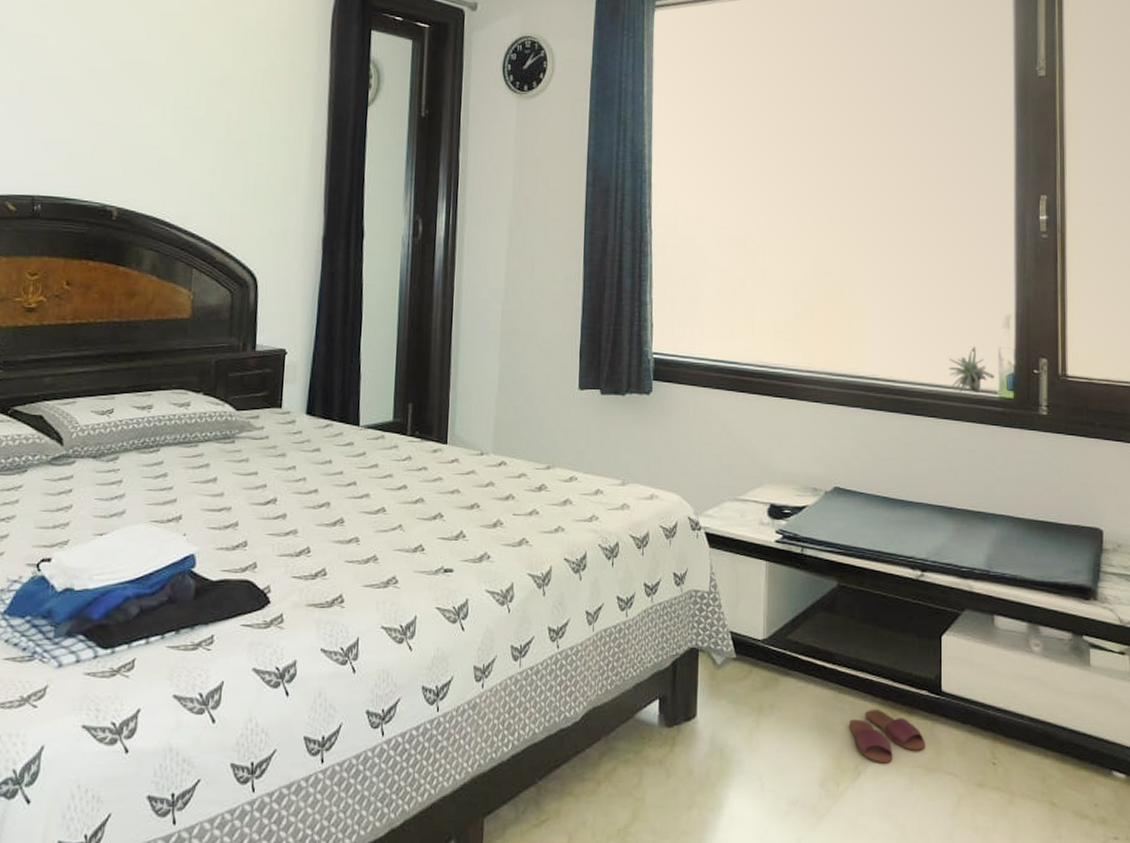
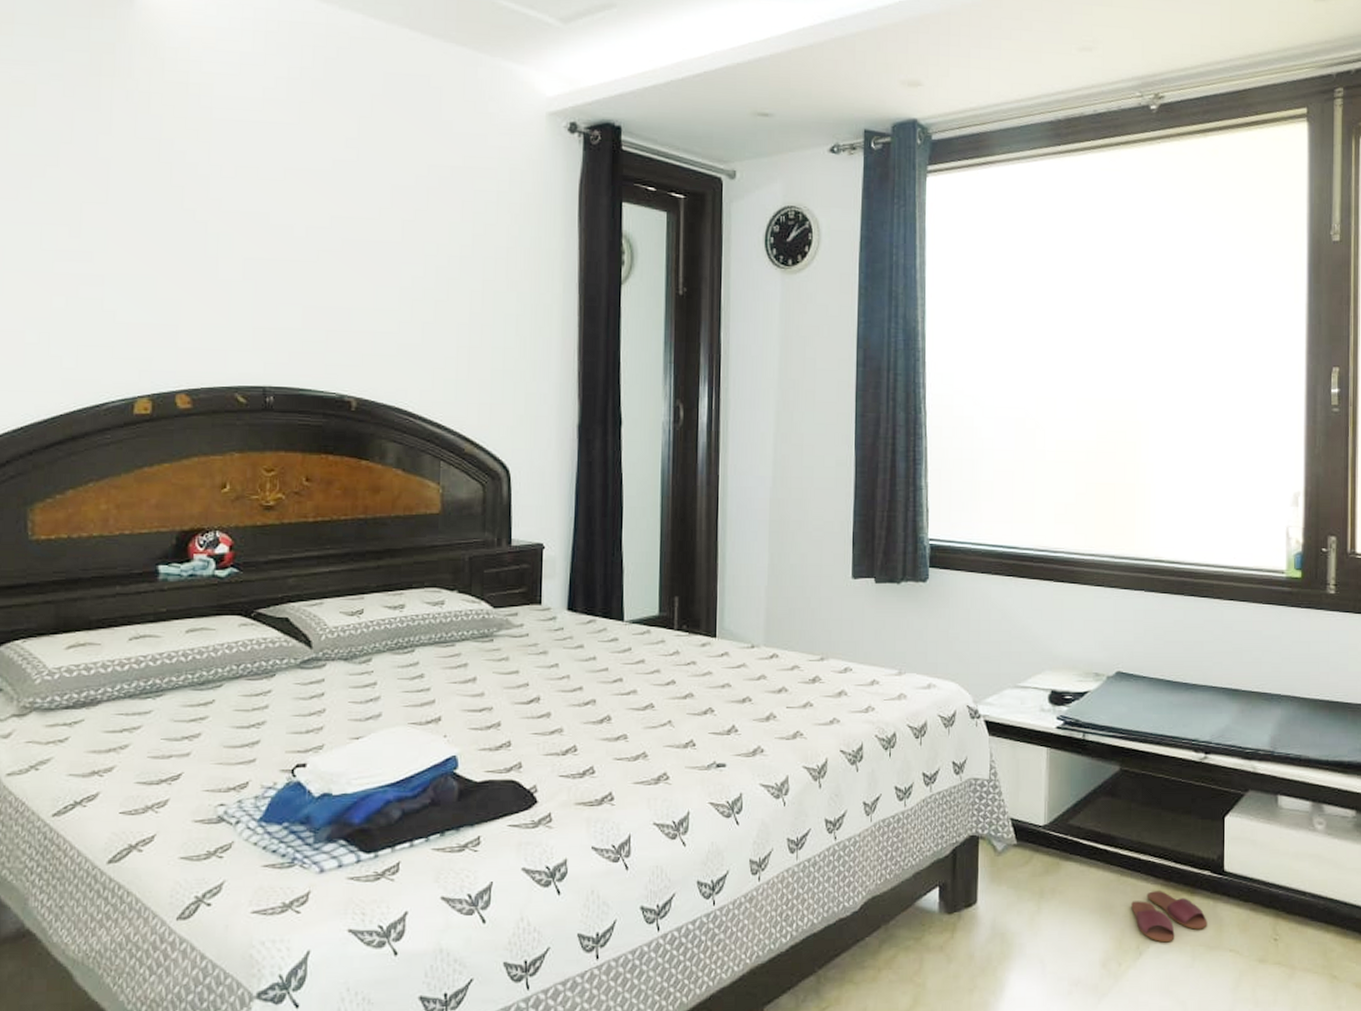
succulent plant: present [949,347,995,395] -> none [1235,526,1282,576]

